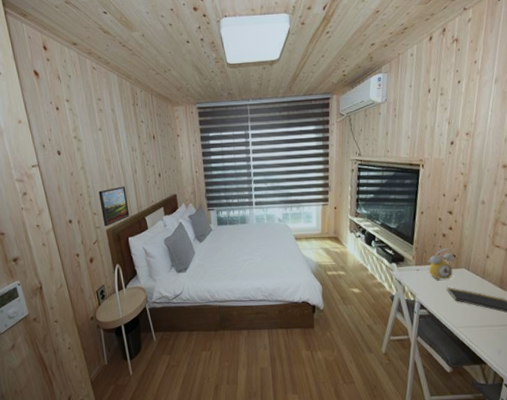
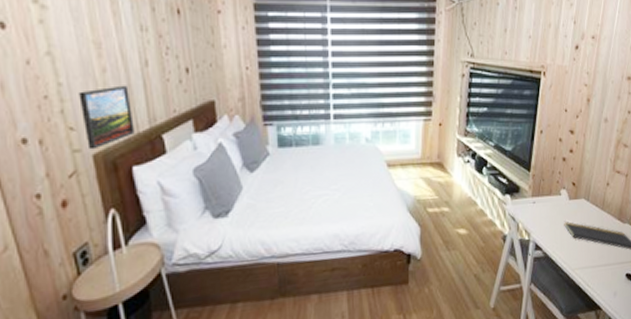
alarm clock: present [427,248,456,280] -> none [545,175,575,214]

